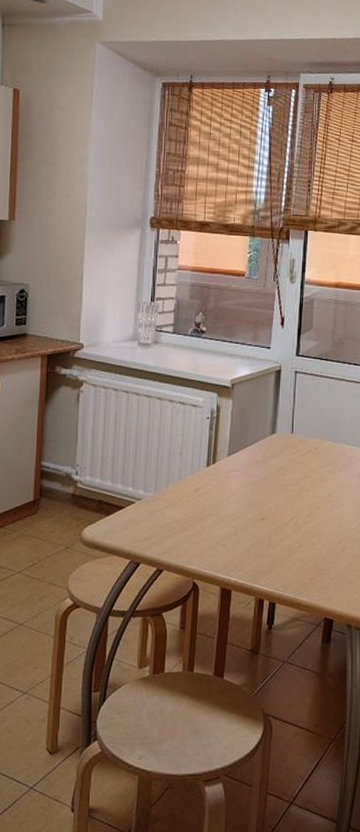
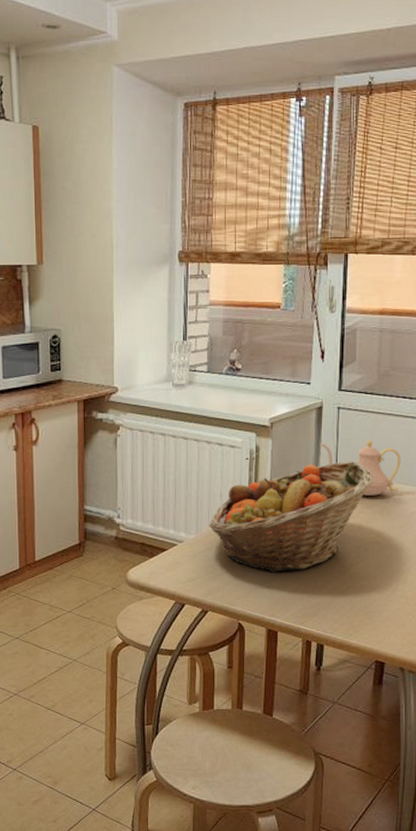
fruit basket: none [168,423,326,531] -> present [209,462,373,573]
teapot: none [277,403,352,456] -> present [319,440,401,496]

